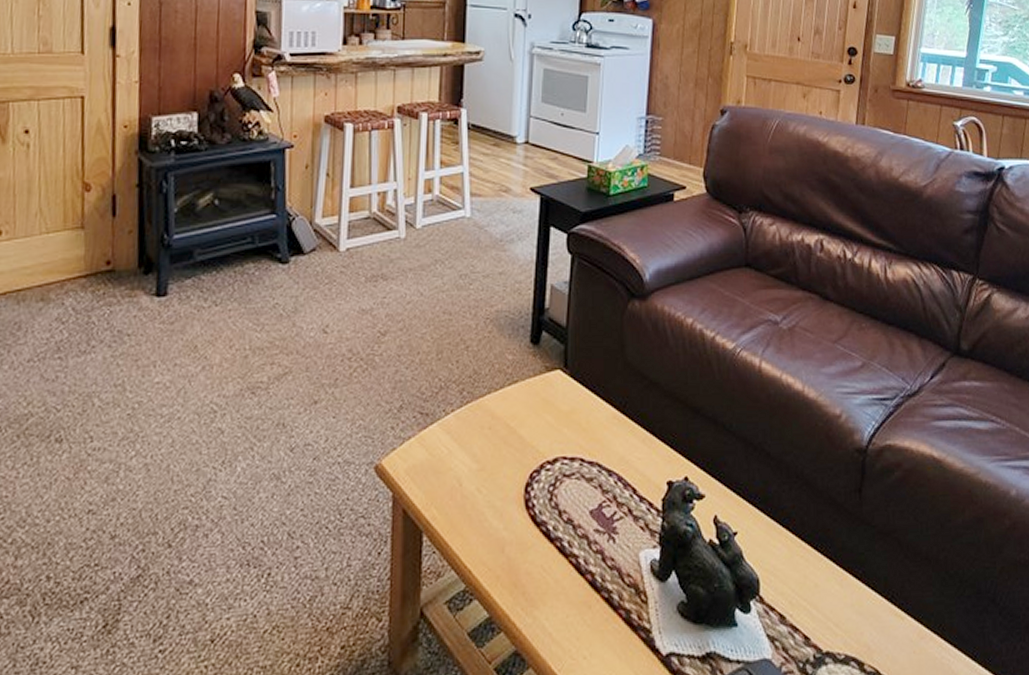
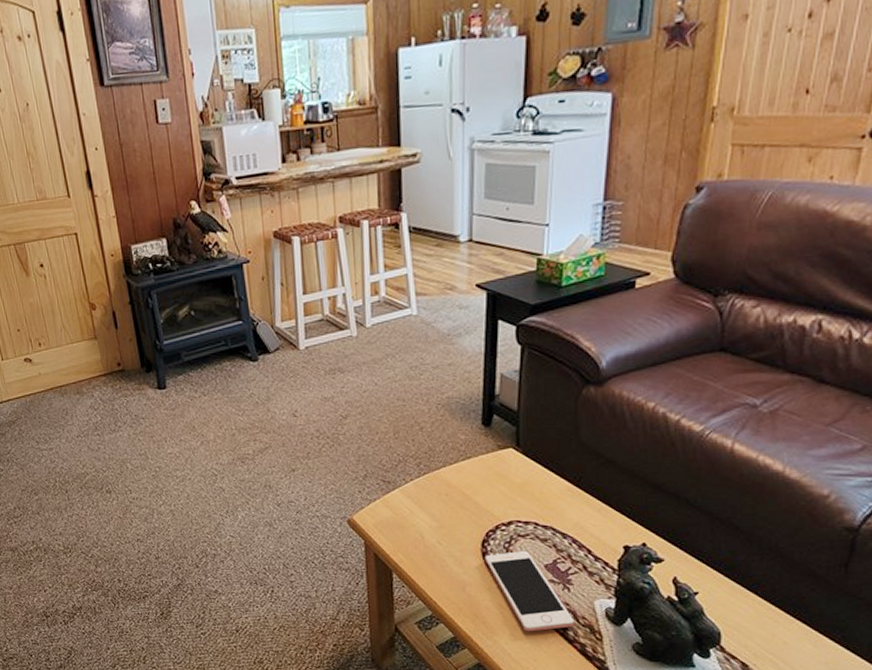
cell phone: none [527,495,620,601] -> present [484,551,575,632]

